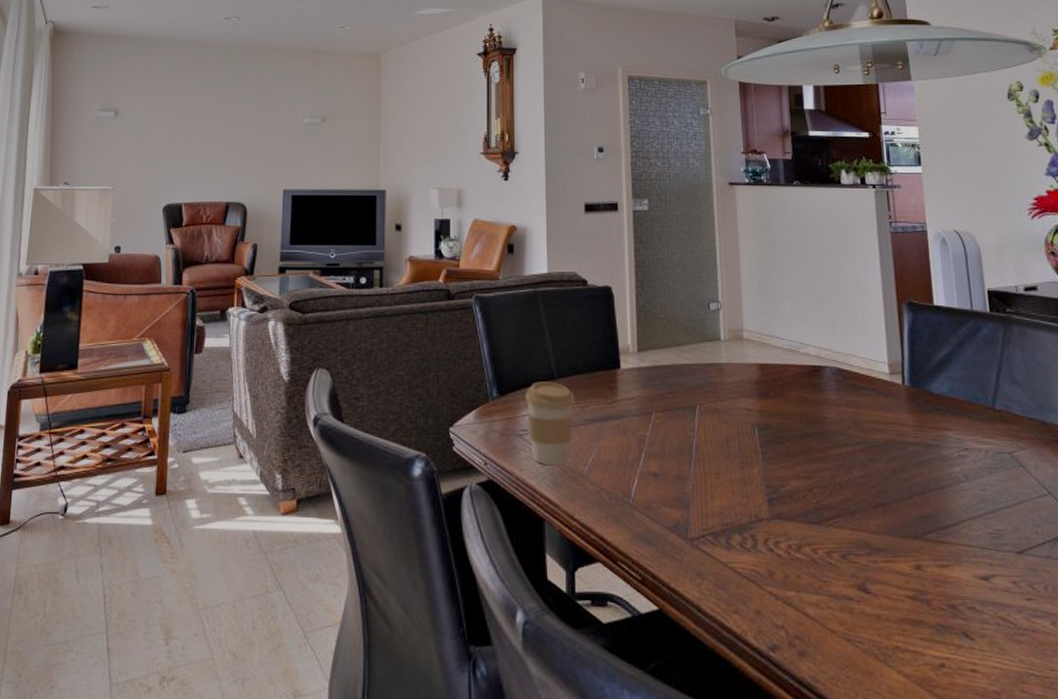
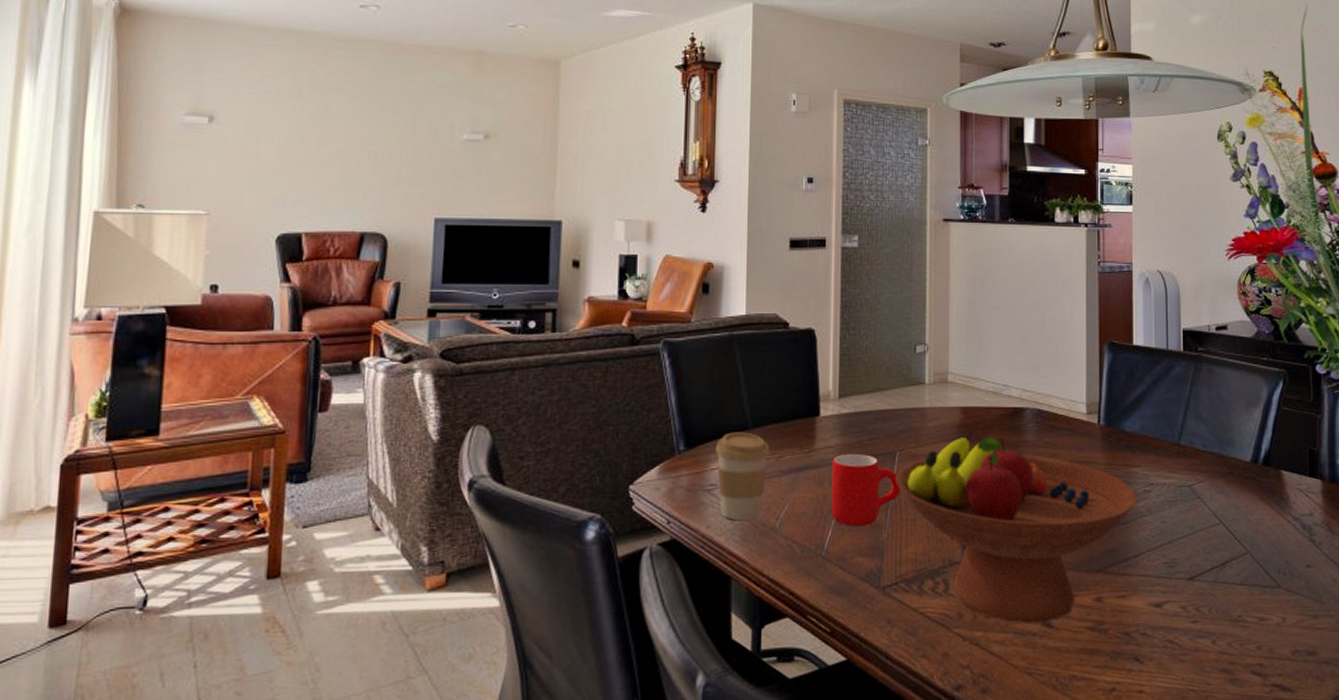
mug: none [634,405,703,477] -> present [831,453,901,526]
fruit bowl: none [697,393,952,587] -> present [896,436,1137,624]

